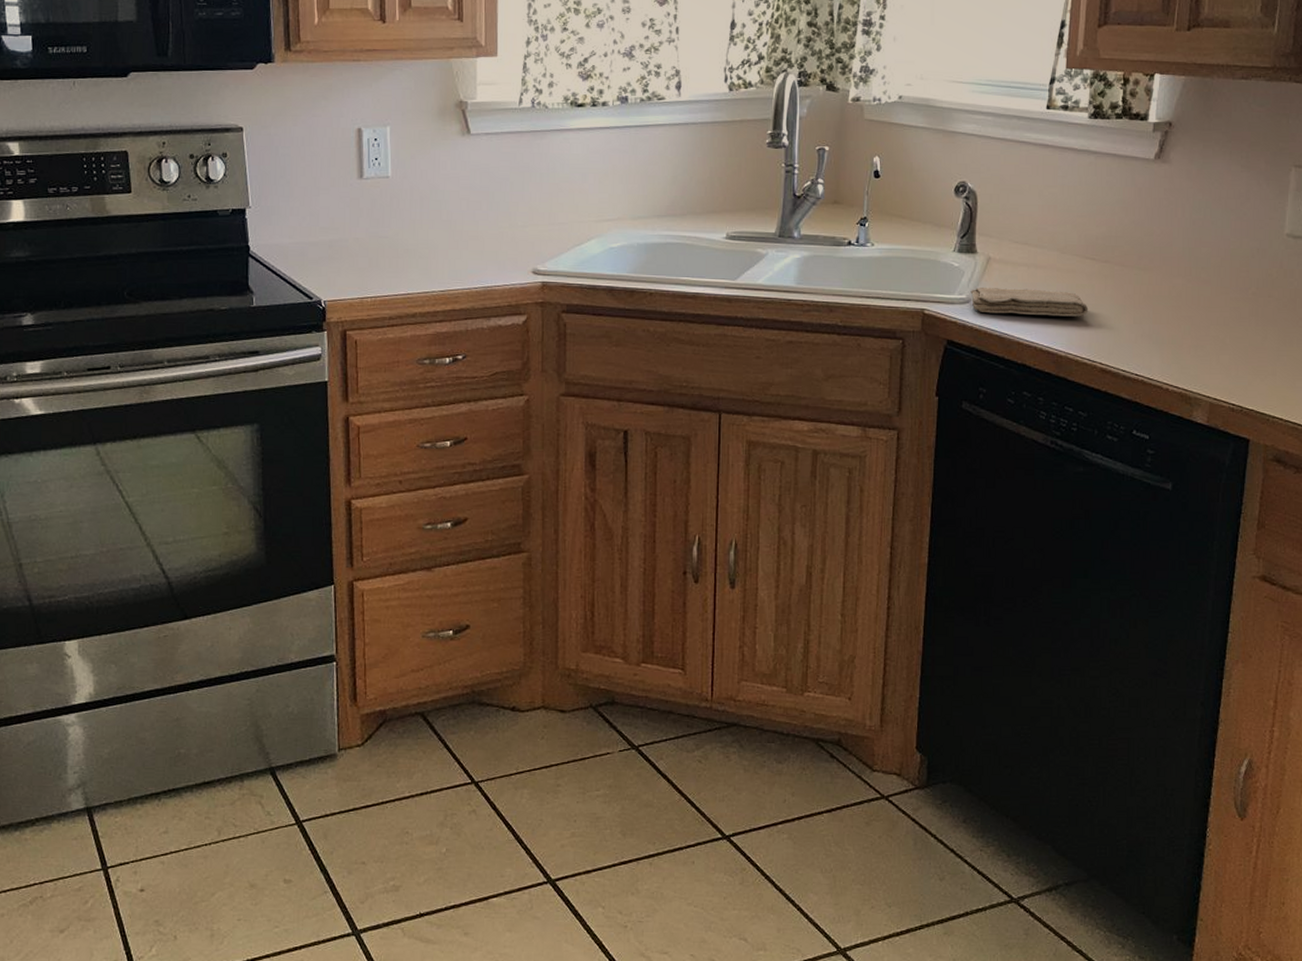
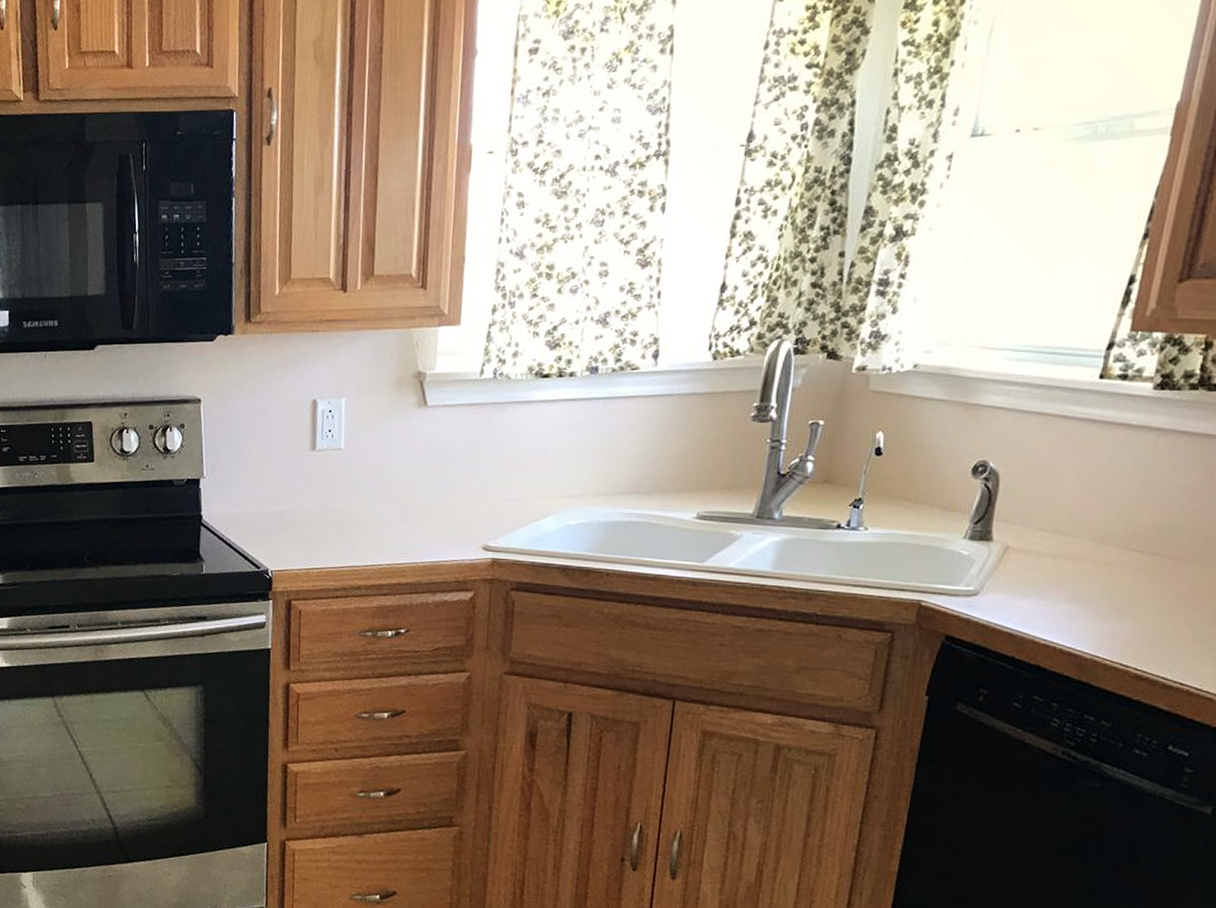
washcloth: present [970,288,1089,317] -> none [979,579,1128,616]

